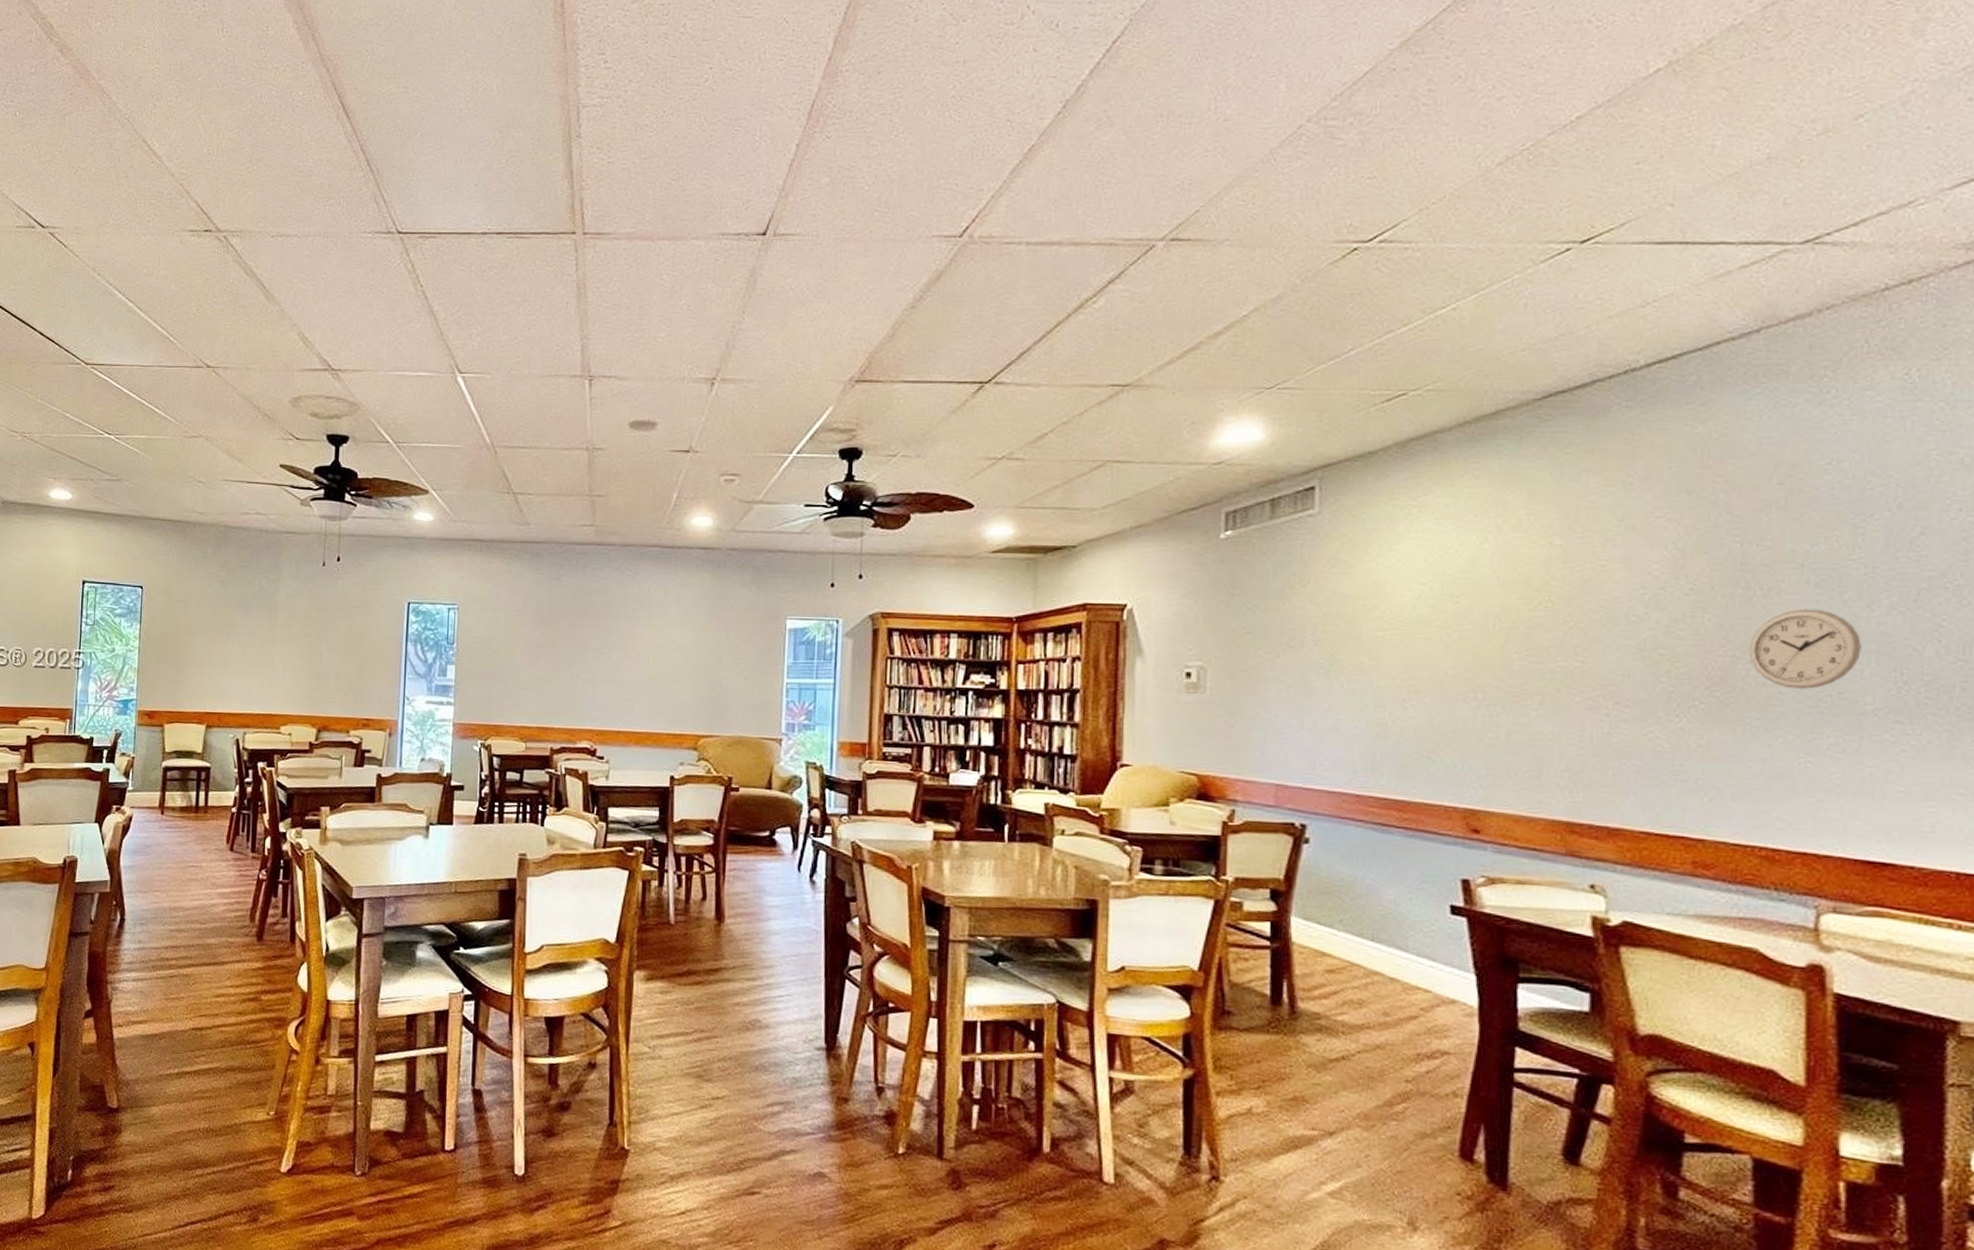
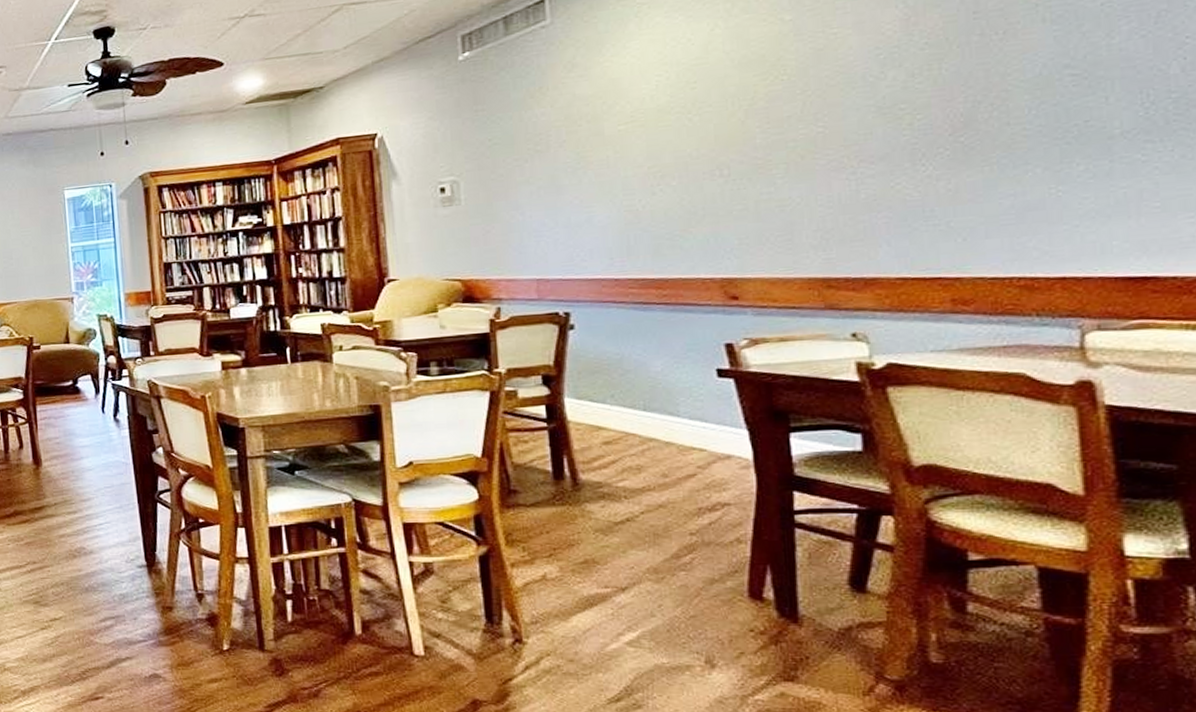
wall clock: present [1748,609,1861,689] -> none [989,44,1105,124]

